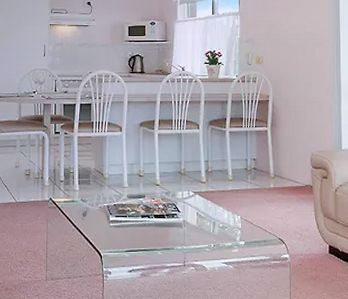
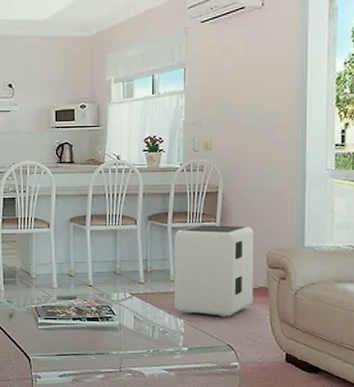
air purifier: none [232,130,300,213] -> present [175,225,253,317]

